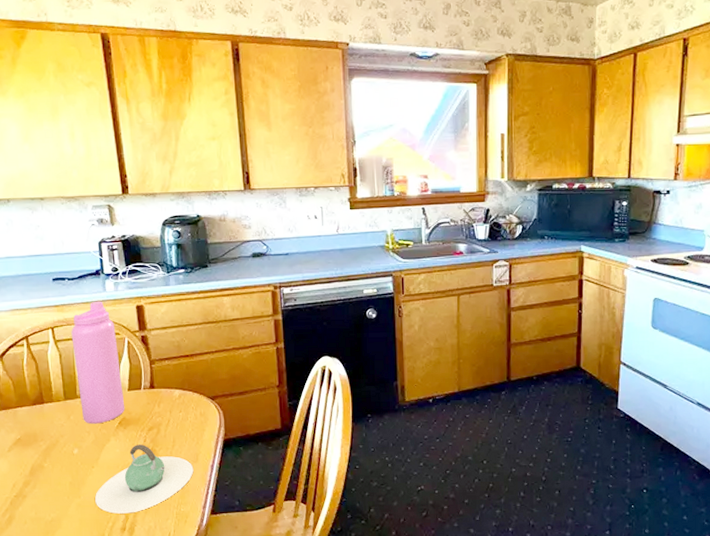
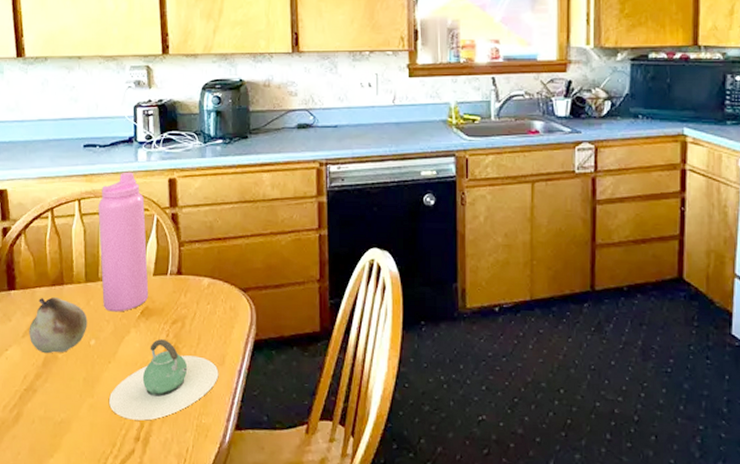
fruit: none [14,415,70,464] -> present [29,297,88,354]

